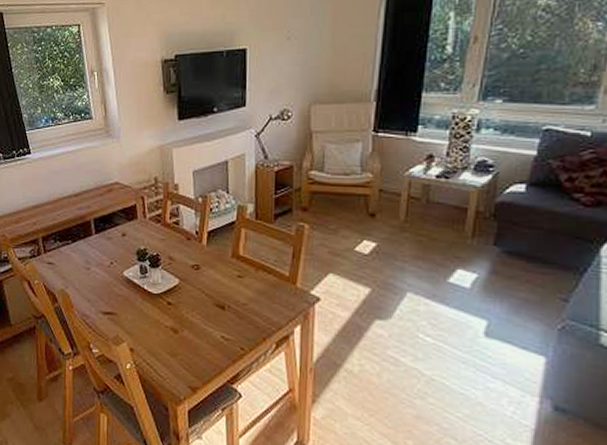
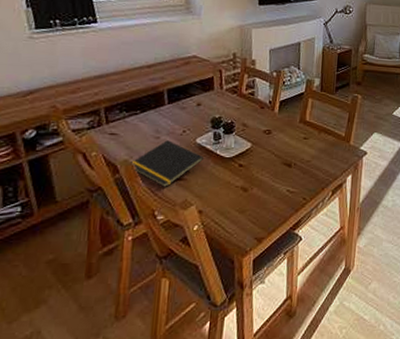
notepad: none [67,272,132,320] -> present [131,140,205,187]

